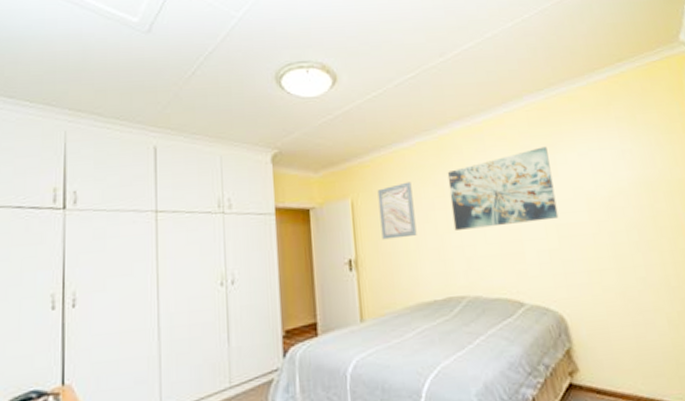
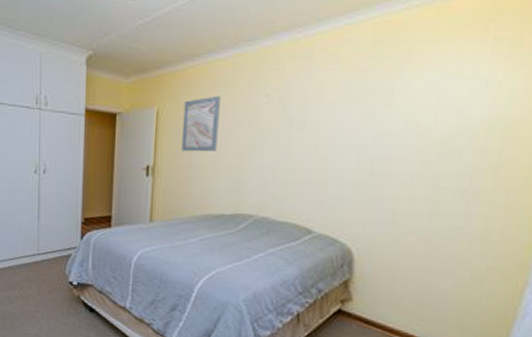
wall art: present [447,146,559,230] -> none [256,69,388,153]

